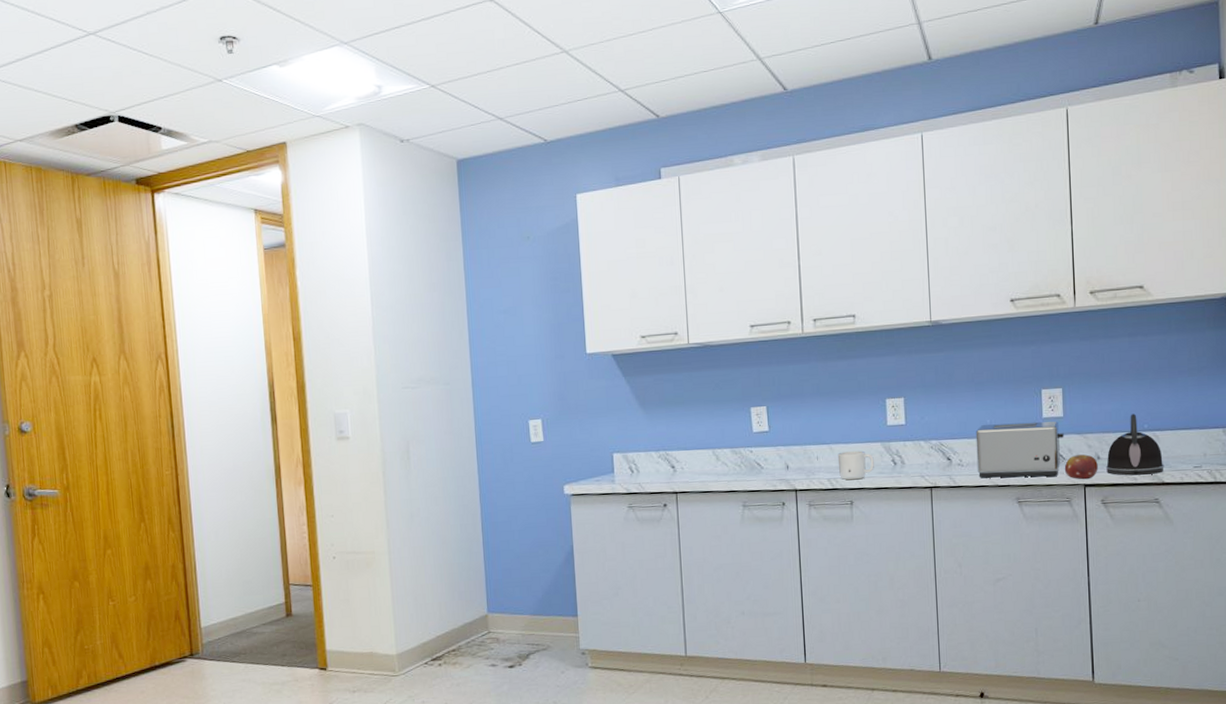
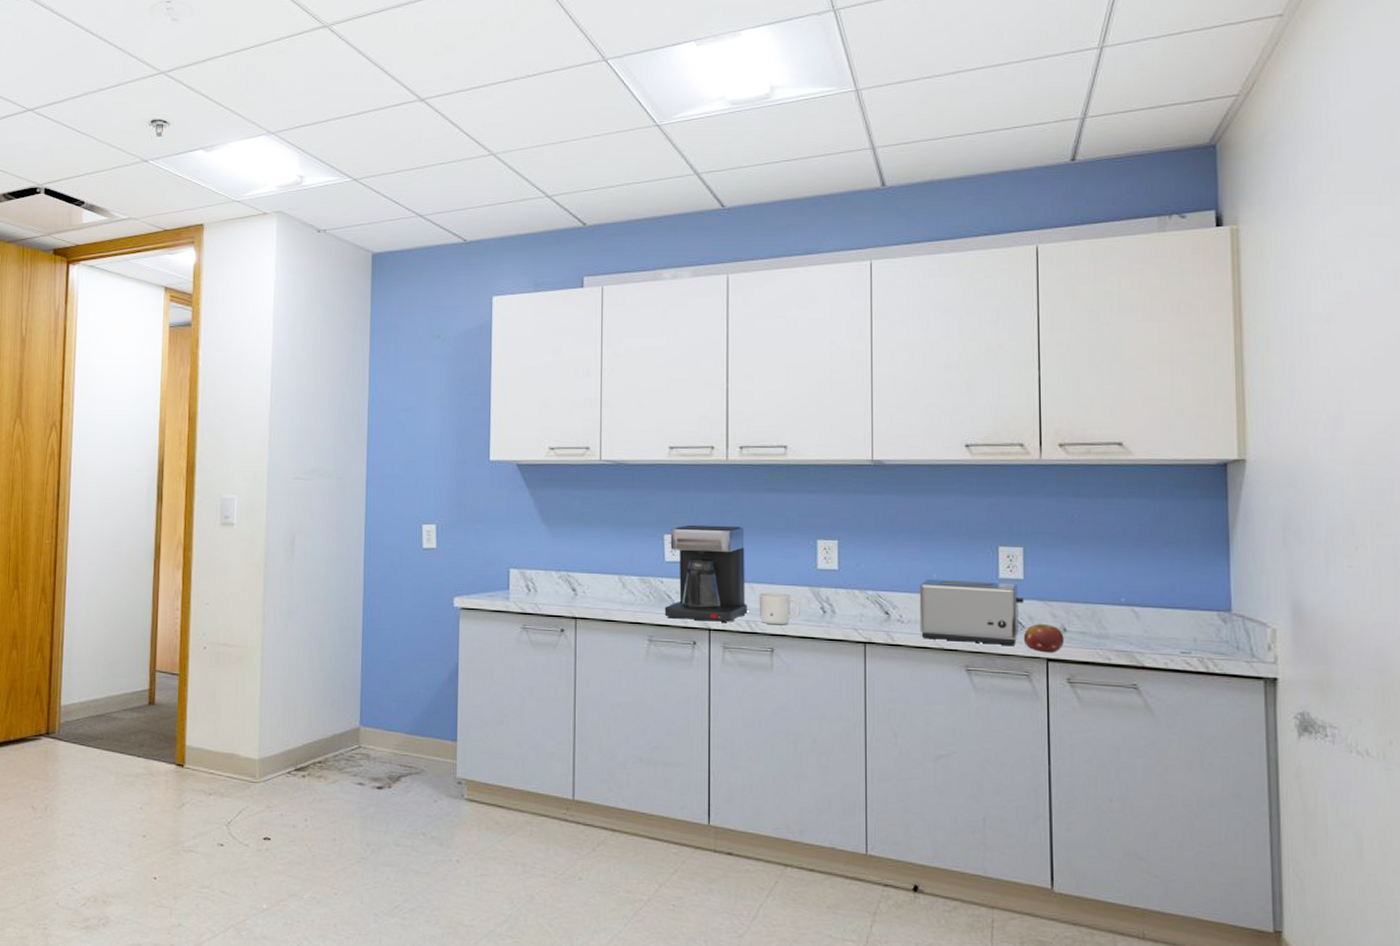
coffee maker: none [755,393,828,484] -> present [664,524,748,622]
kettle: present [1105,414,1164,476] -> none [1072,584,1145,657]

